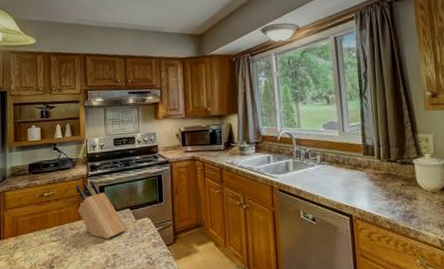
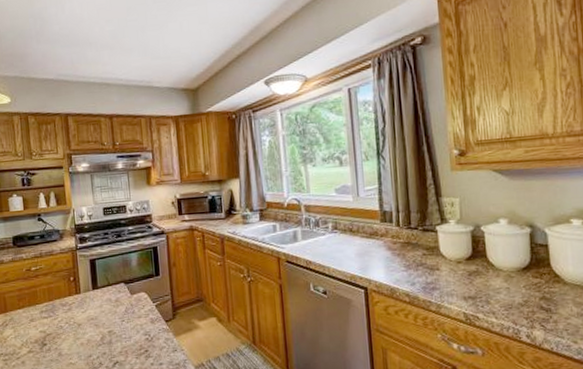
knife block: present [75,180,128,239] -> none [64,253,123,316]

